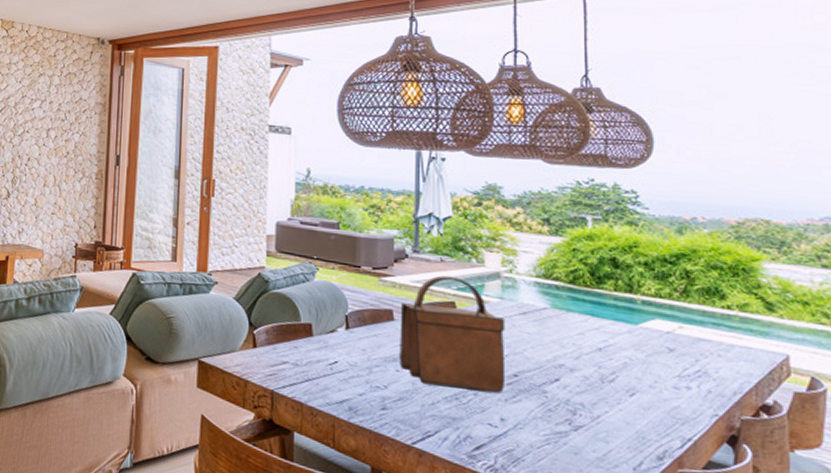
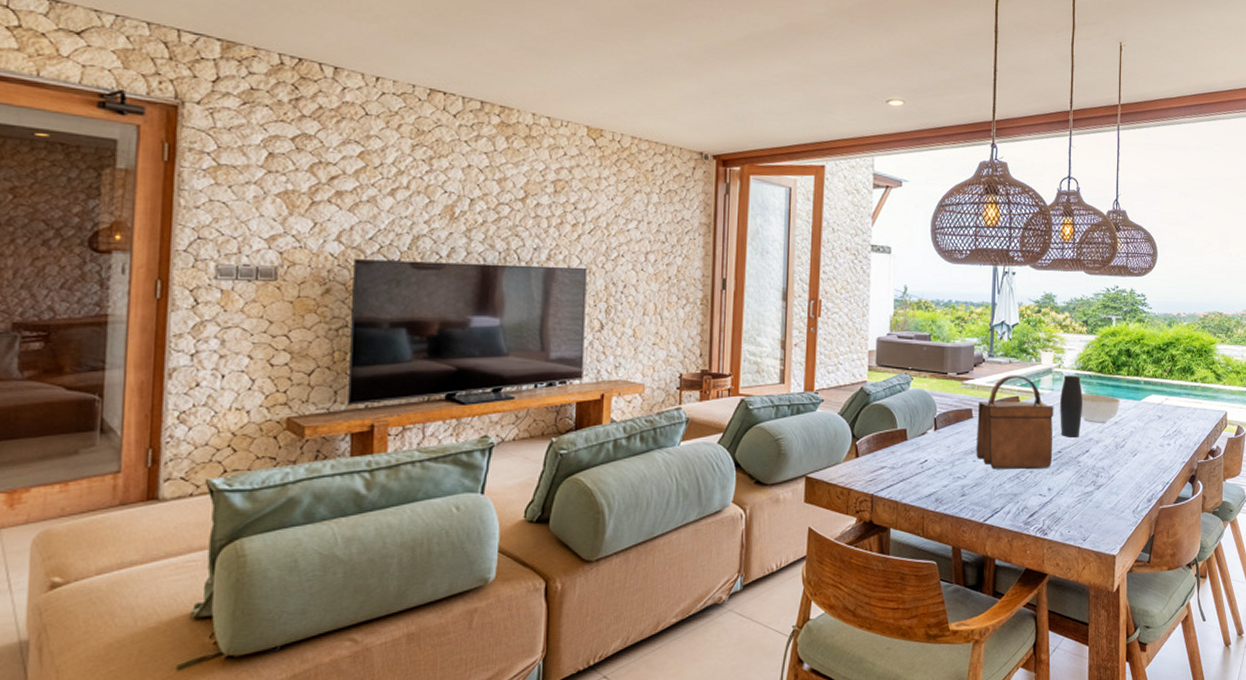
vase: none [514,282,548,361] -> present [1060,375,1083,437]
bowl: none [545,308,605,348] -> present [1081,394,1120,423]

